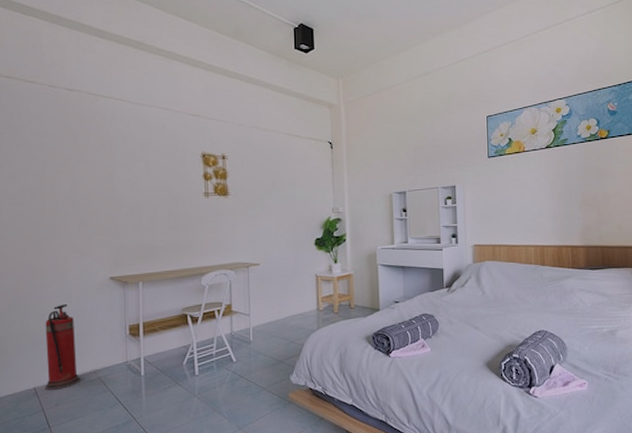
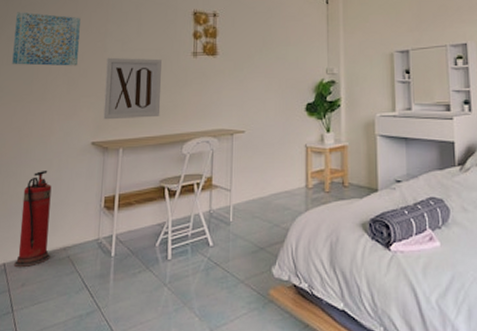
wall art: none [11,151,86,206] -> present [12,12,81,66]
wall art: none [117,197,177,257] -> present [103,57,162,120]

